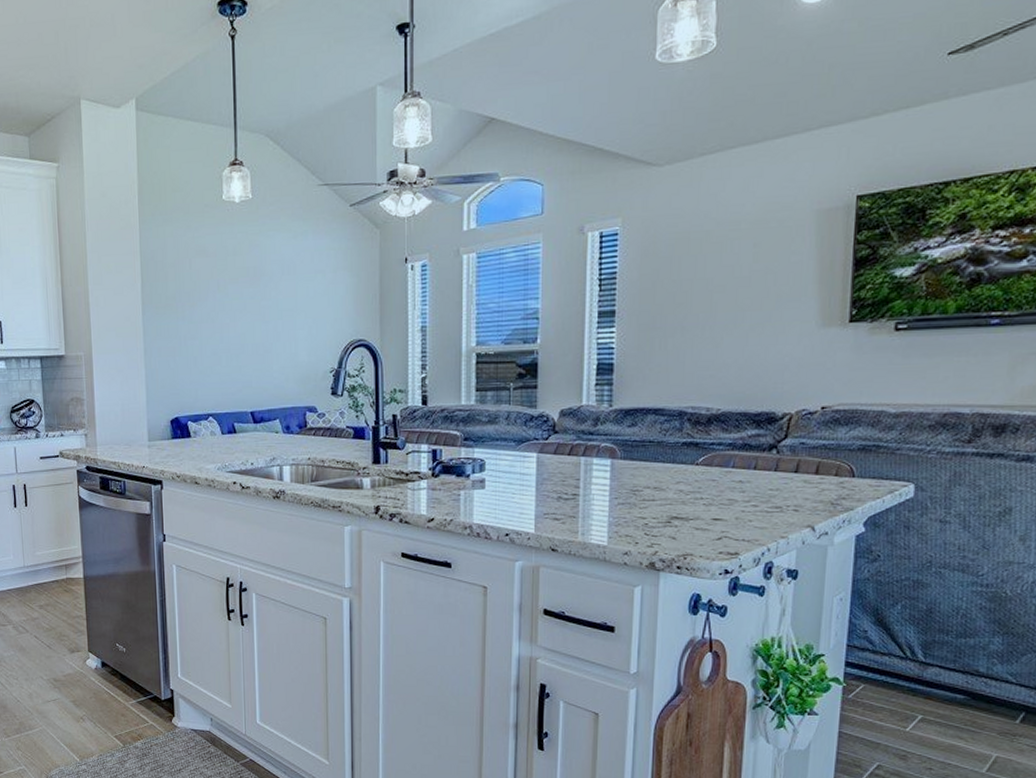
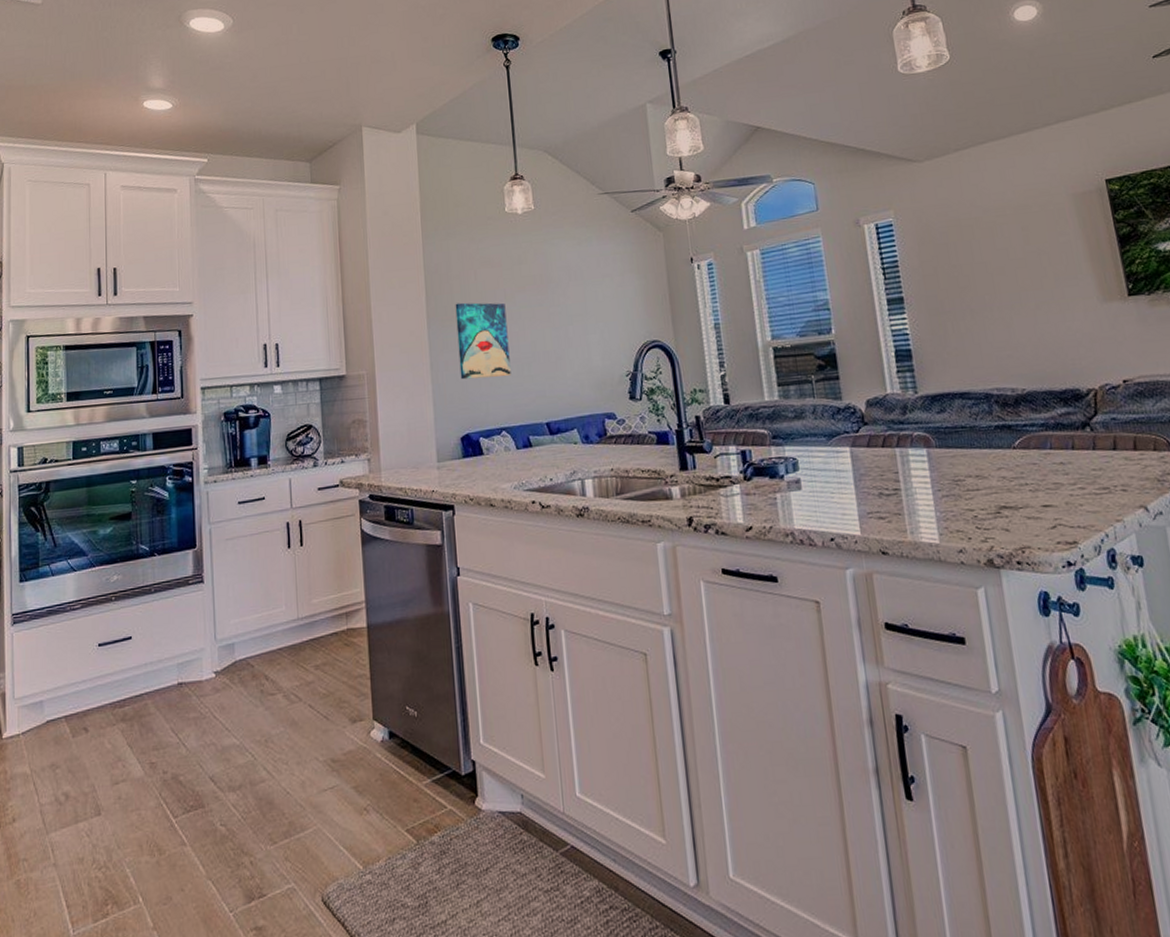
wall art: none [169,291,220,366] -> present [455,302,511,380]

